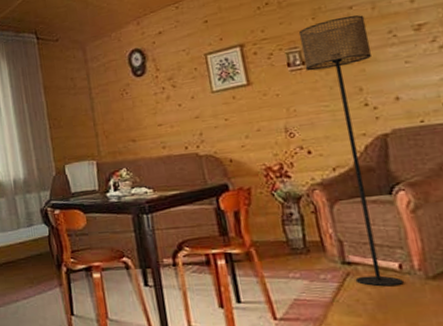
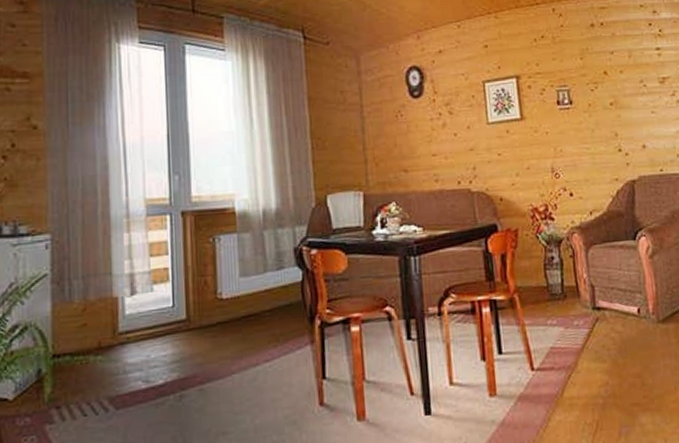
floor lamp: present [298,15,403,287] -> none [568,60,640,331]

